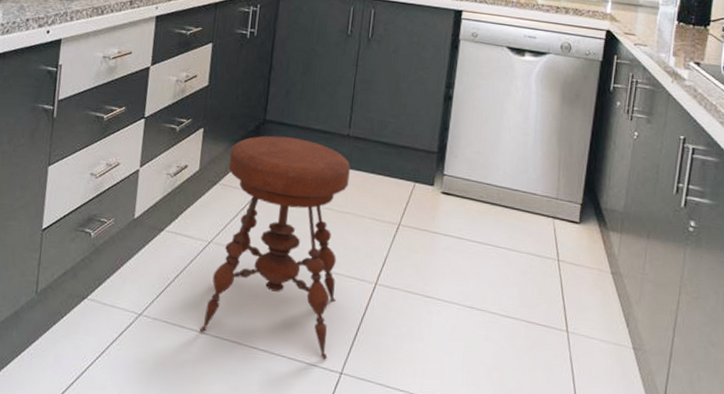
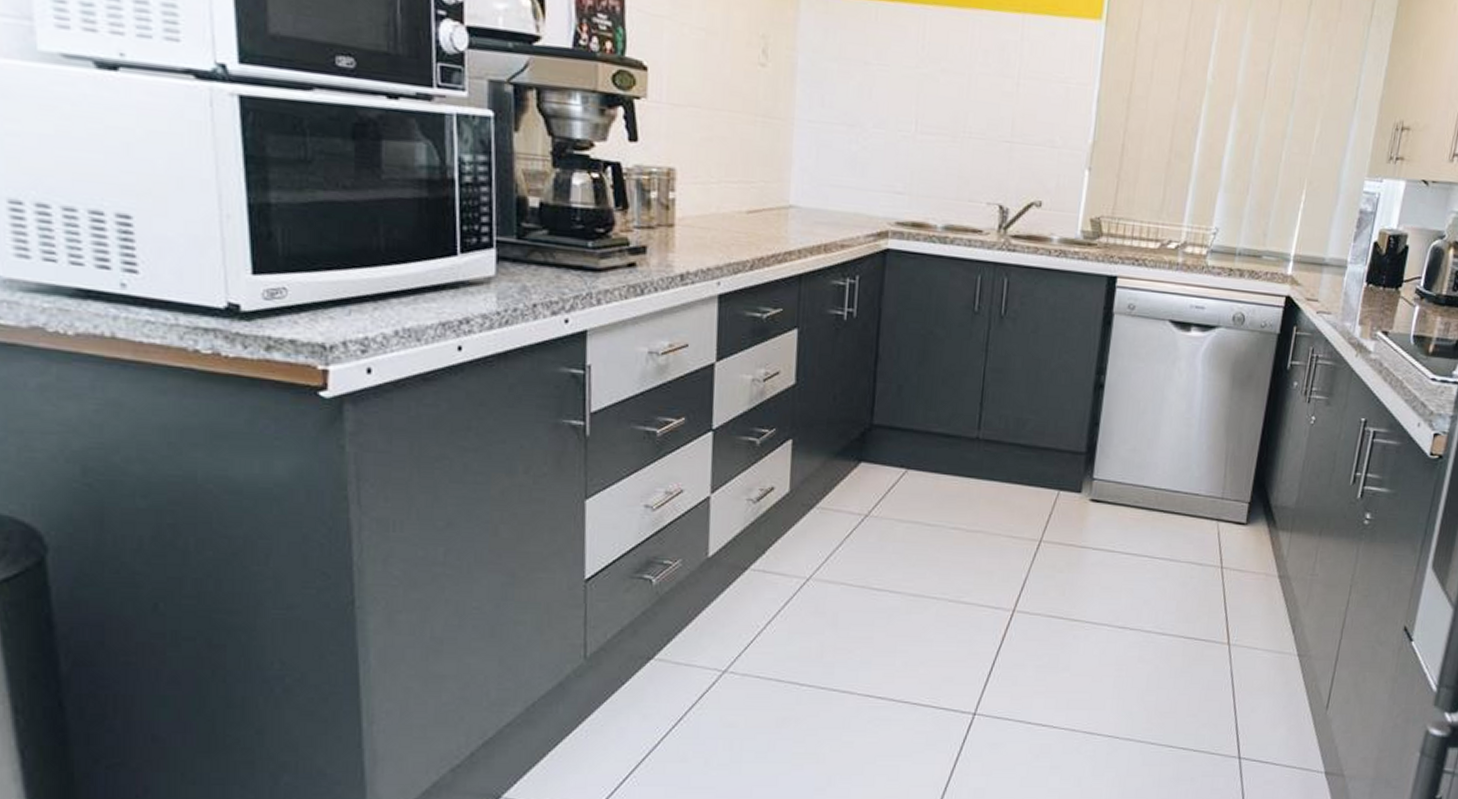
stool: present [200,135,350,360] -> none [801,443,981,701]

